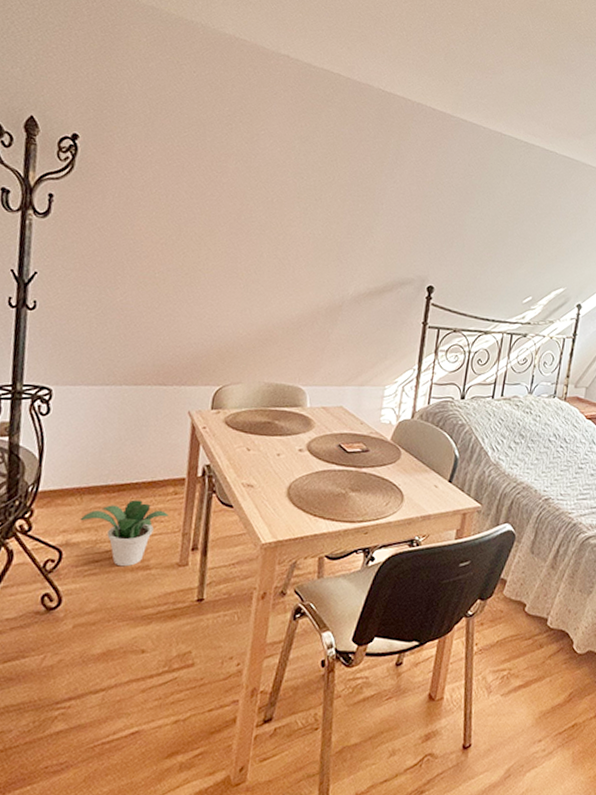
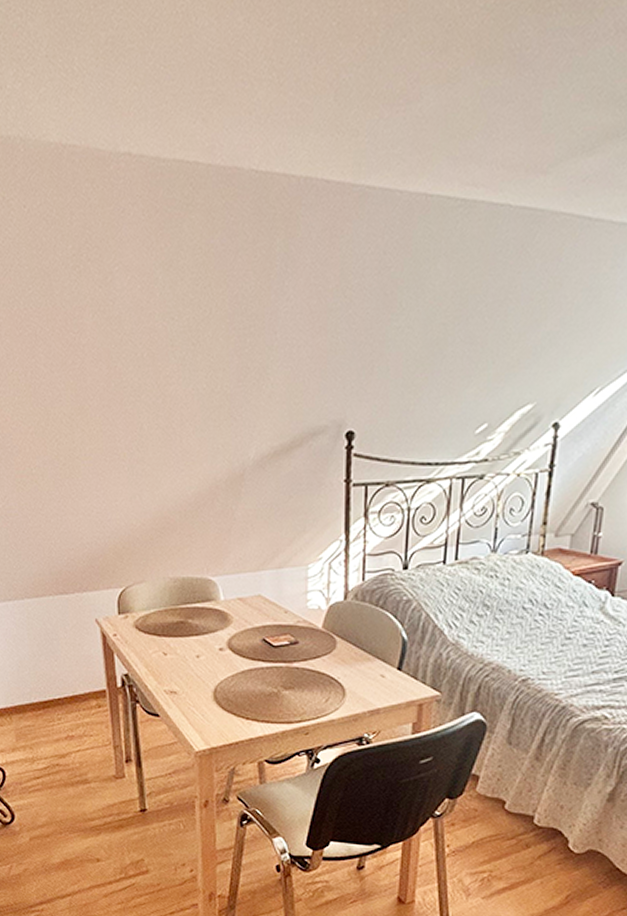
potted plant: present [79,499,169,567] -> none [13,716,96,782]

